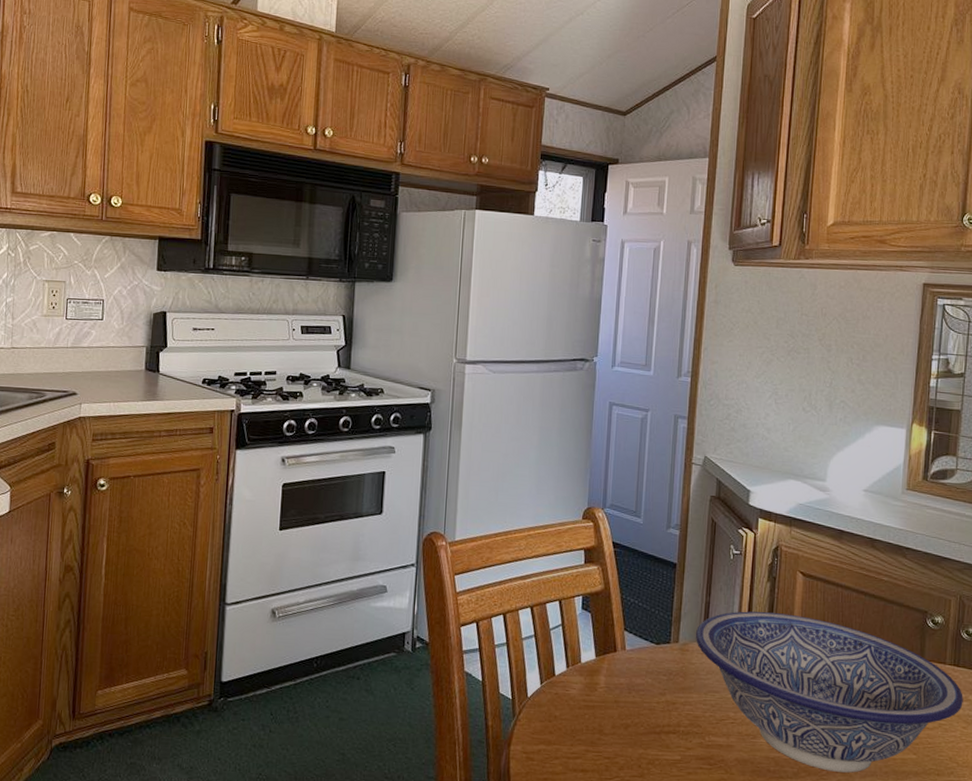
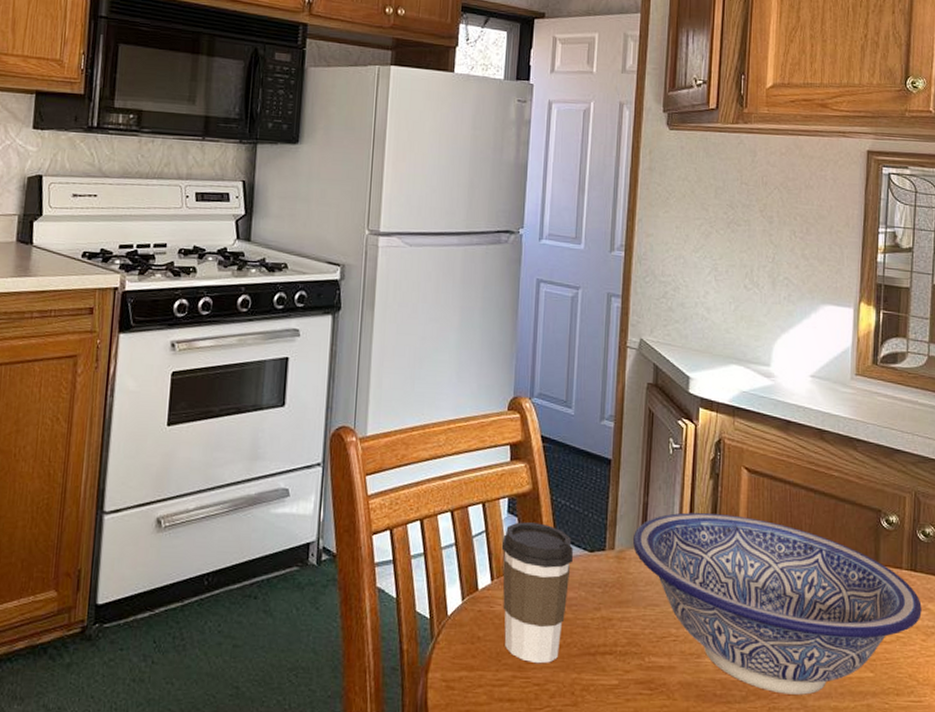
coffee cup: none [576,617,641,740] -> present [501,522,573,664]

